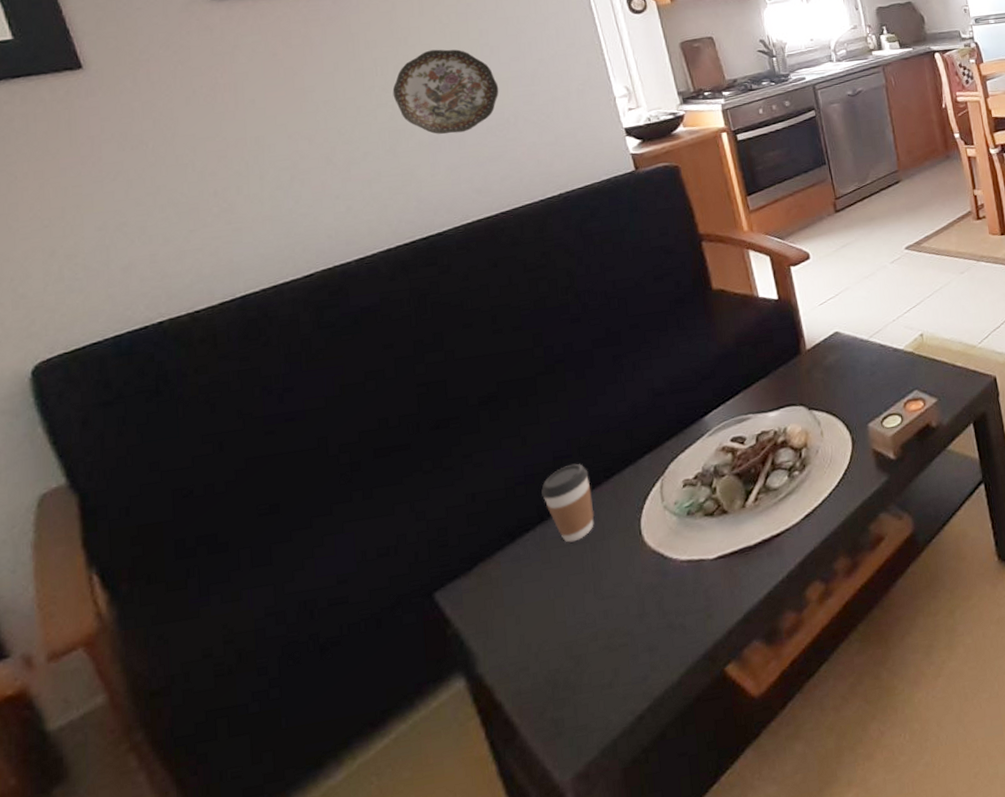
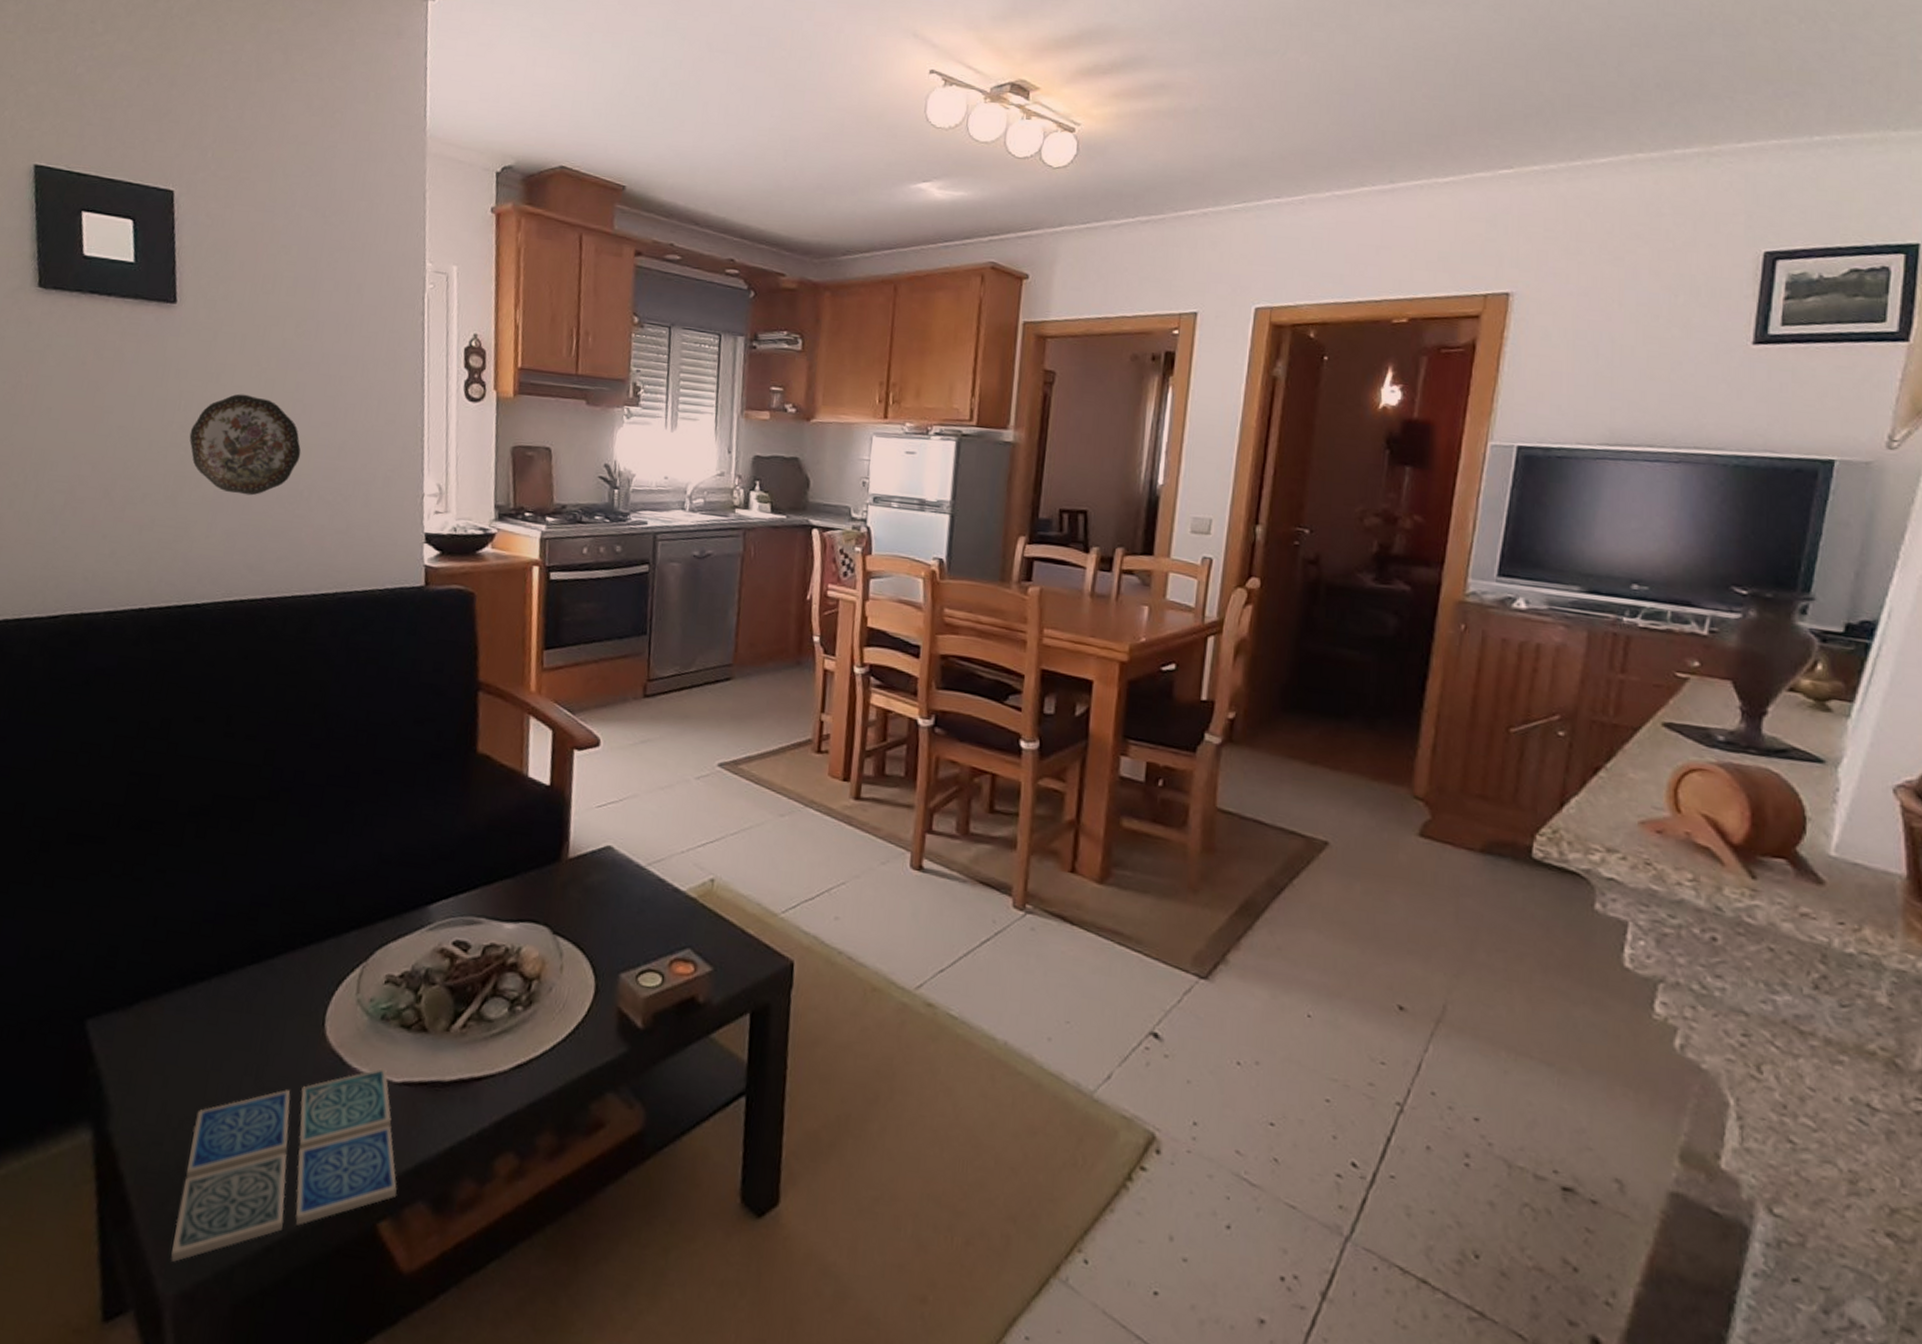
coffee cup: present [541,463,595,543] -> none [228,915,285,1010]
drink coaster: none [552,550,735,754] -> present [171,1067,397,1262]

